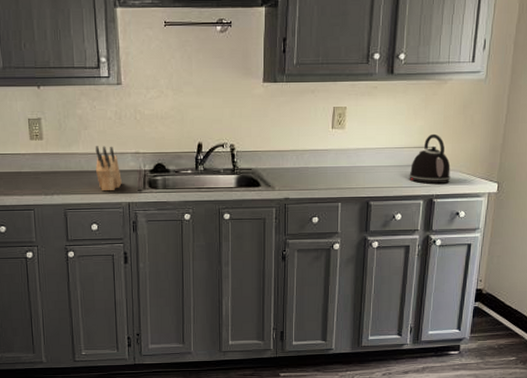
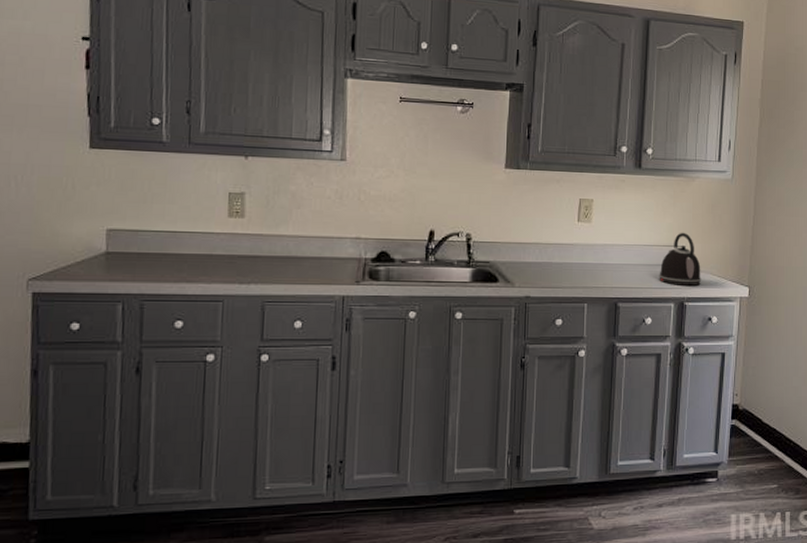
knife block: present [95,146,122,192] -> none [306,228,337,282]

